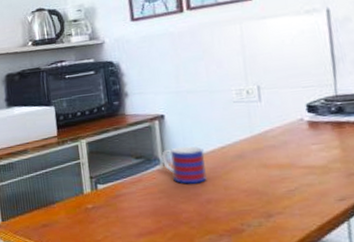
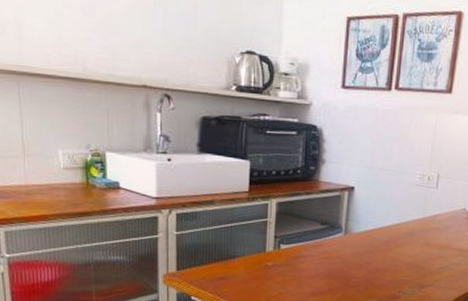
mug: present [161,146,207,185] -> none [344,218,382,254]

